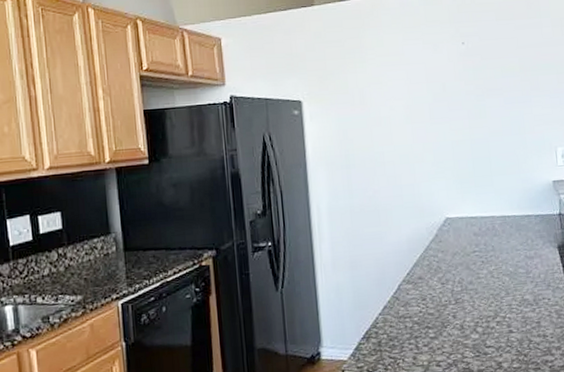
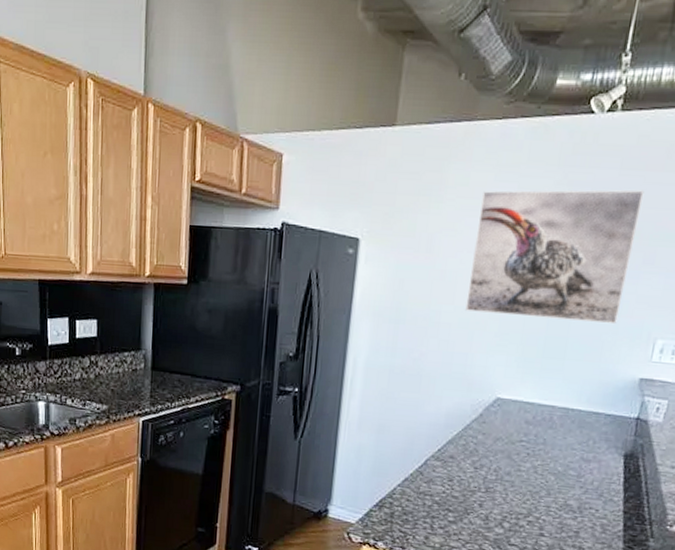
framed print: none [397,34,524,148] -> present [465,190,644,325]

